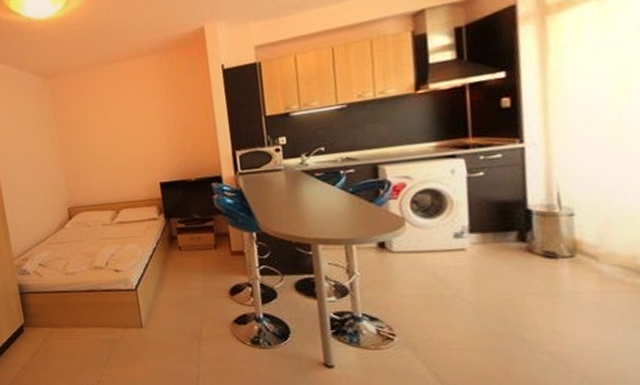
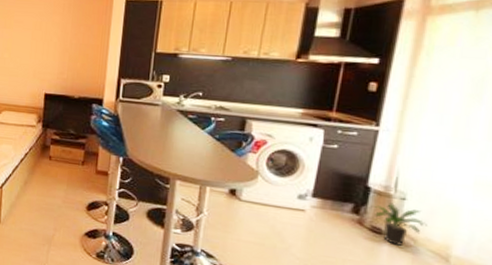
potted plant: none [537,222,606,268] -> present [371,202,427,247]

